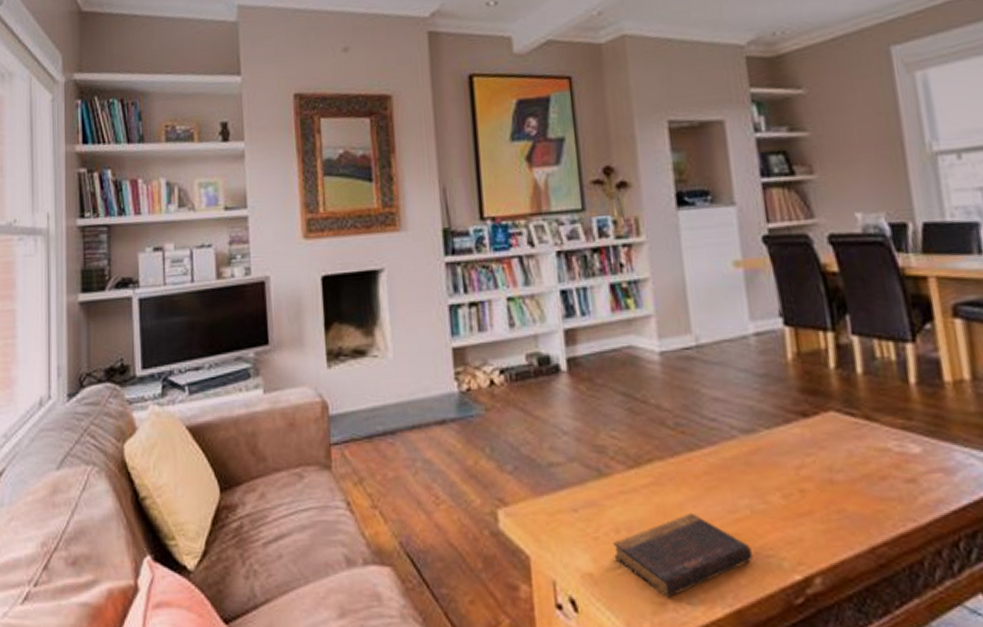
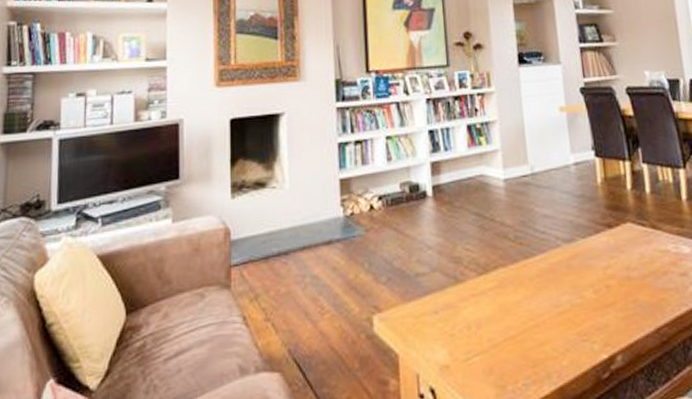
book: present [613,512,754,599] -> none [465,309,573,383]

